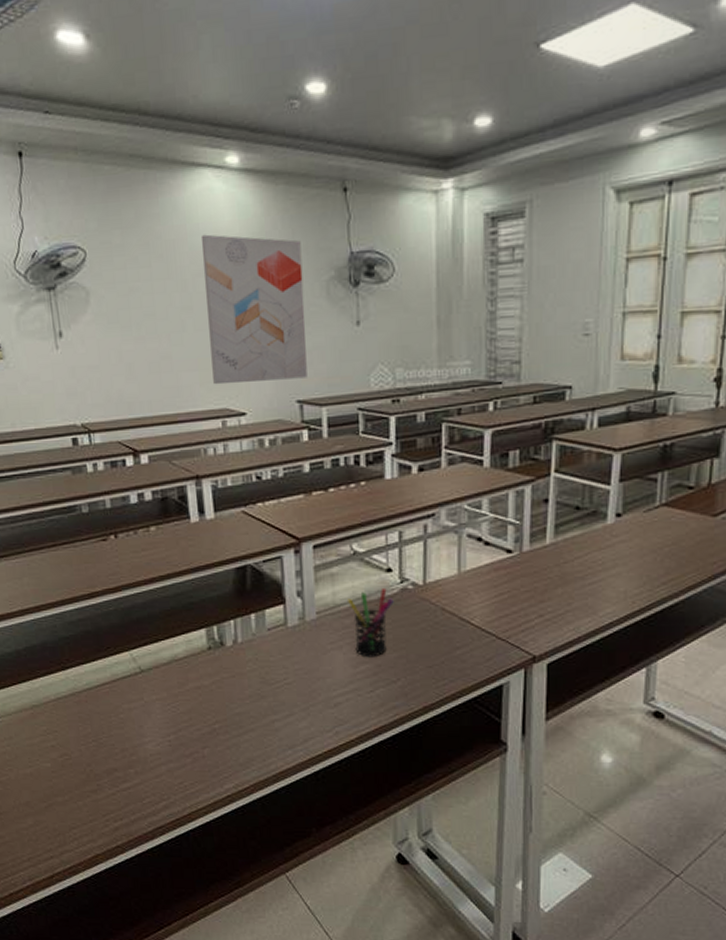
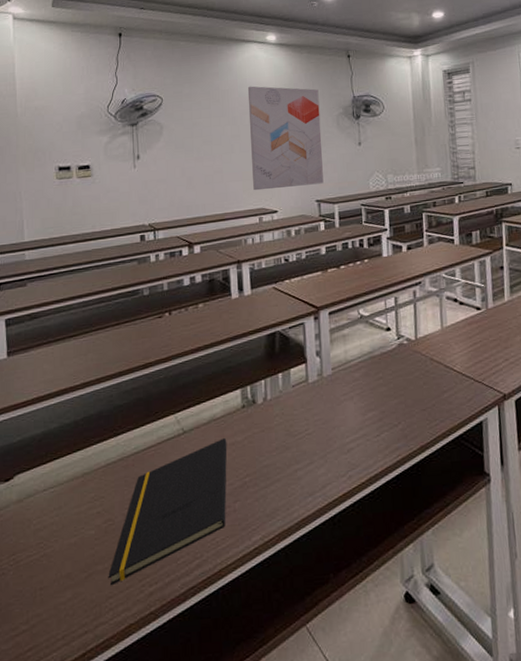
notepad: none [69,681,194,818] -> present [108,438,228,586]
pen holder: present [348,589,394,658] -> none [357,345,393,405]

